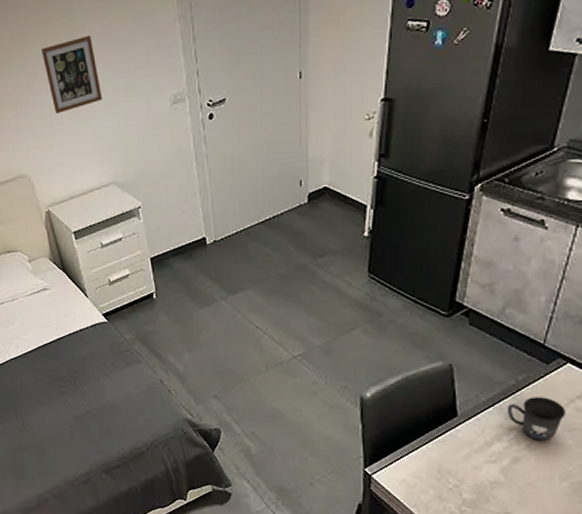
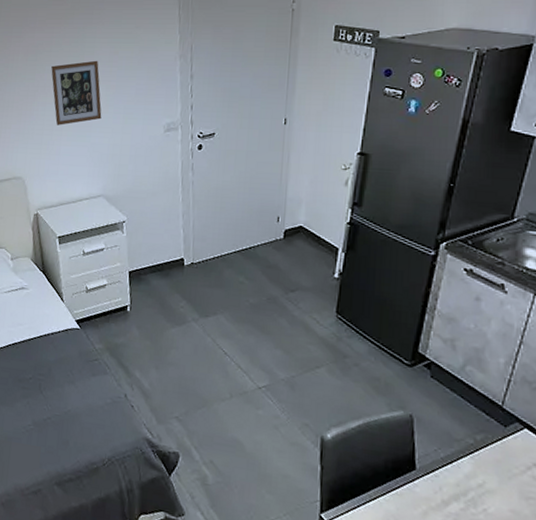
mug: present [507,397,565,442] -> none [465,459,522,508]

